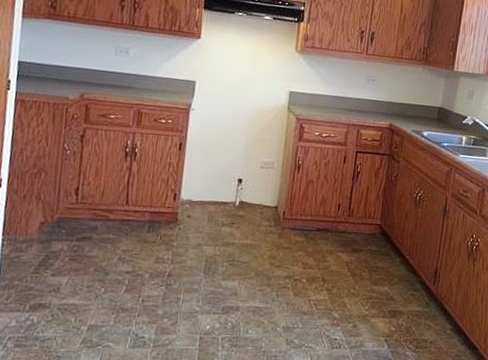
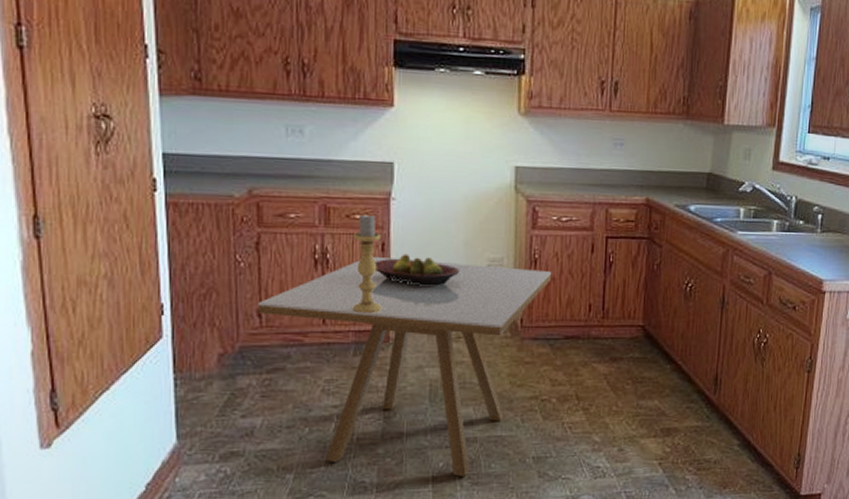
dining table: none [75,153,311,339] -> present [257,256,552,477]
candle holder: none [150,119,180,199] -> present [352,214,382,314]
fruit bowl: none [172,153,239,181] -> present [374,254,461,286]

